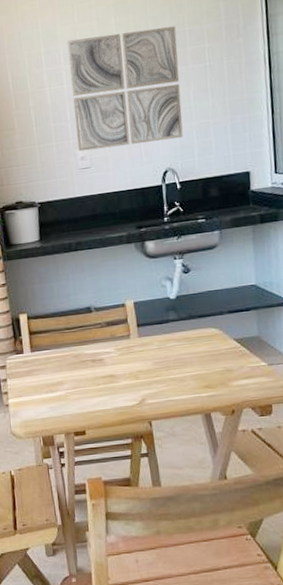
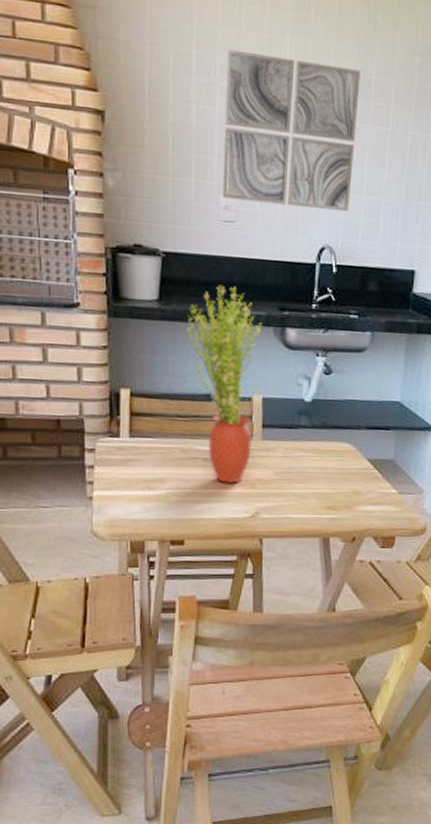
potted plant: none [64,218,131,378] -> present [186,285,262,483]

